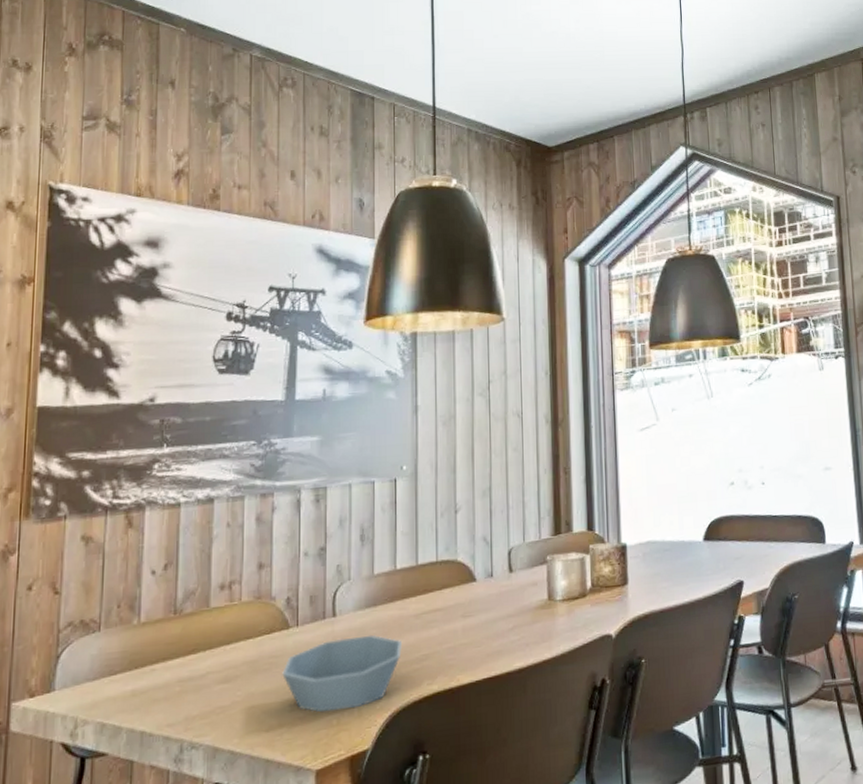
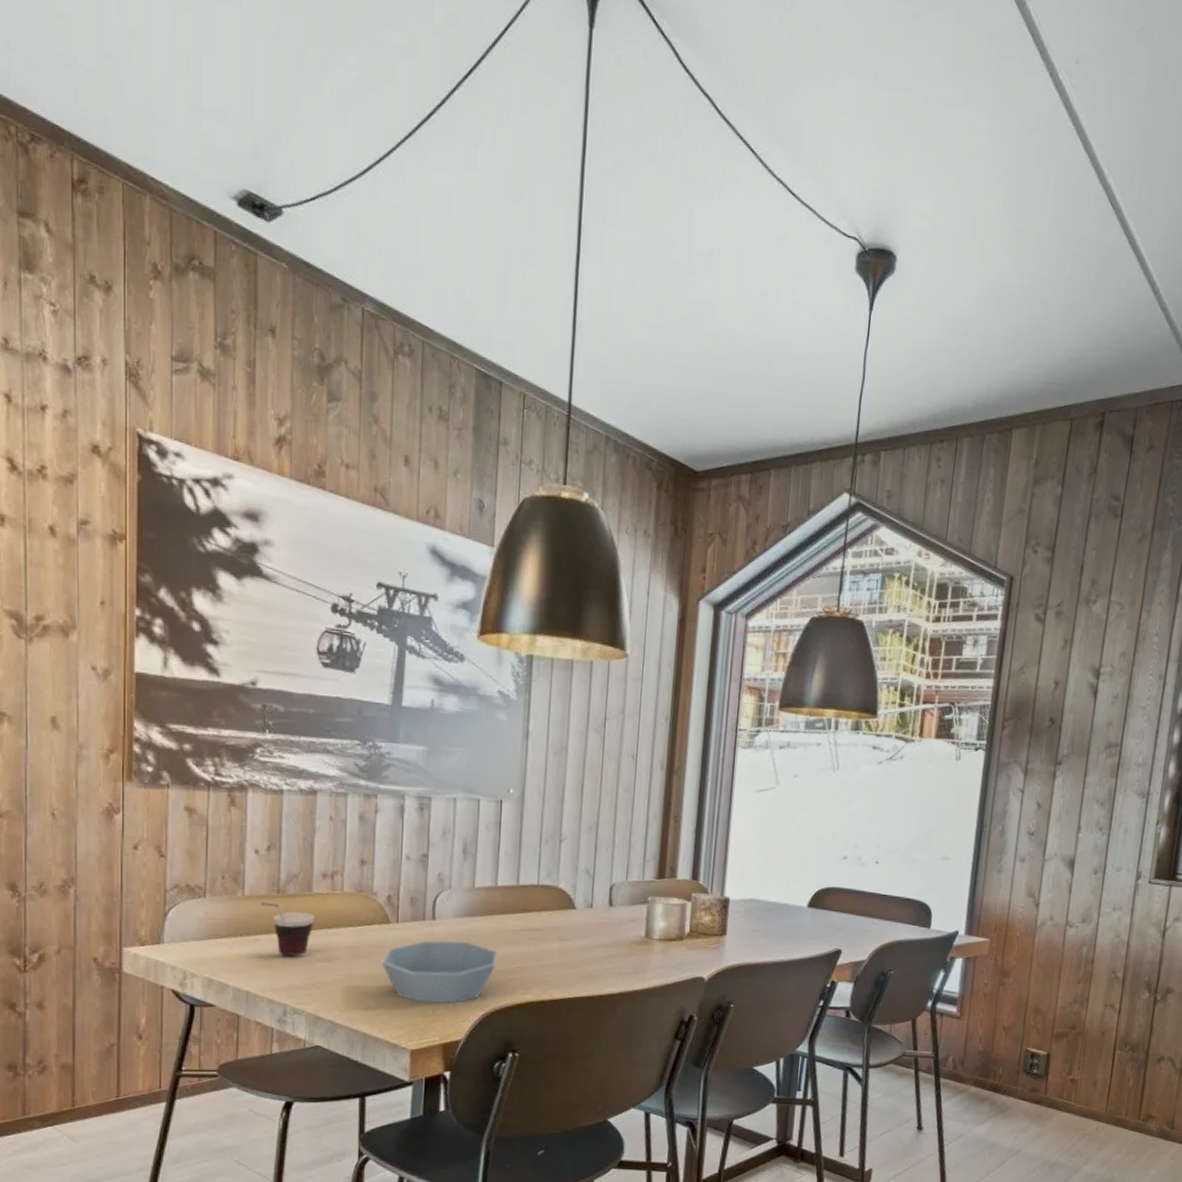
cup: none [157,625,212,683] -> present [261,902,314,956]

